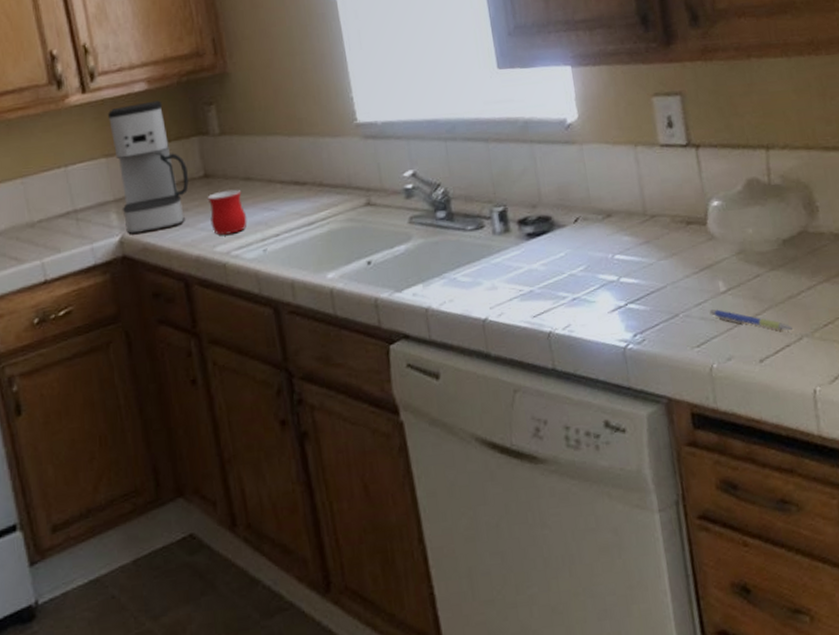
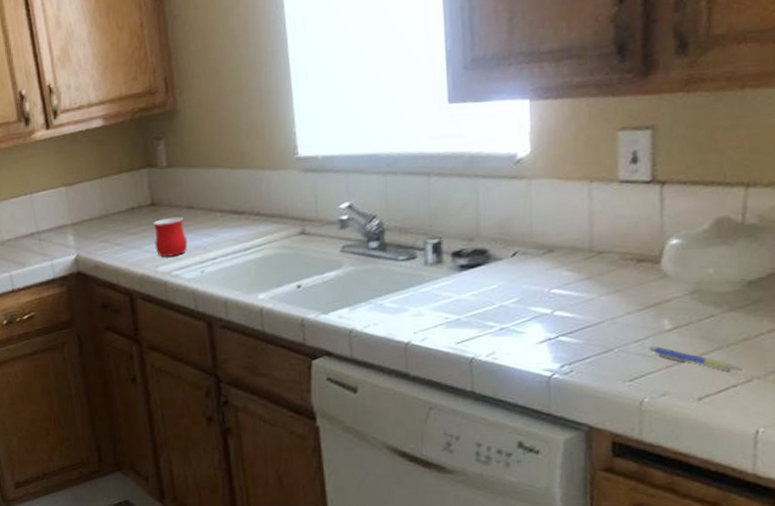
coffee maker: present [107,100,189,234] -> none [68,135,138,253]

